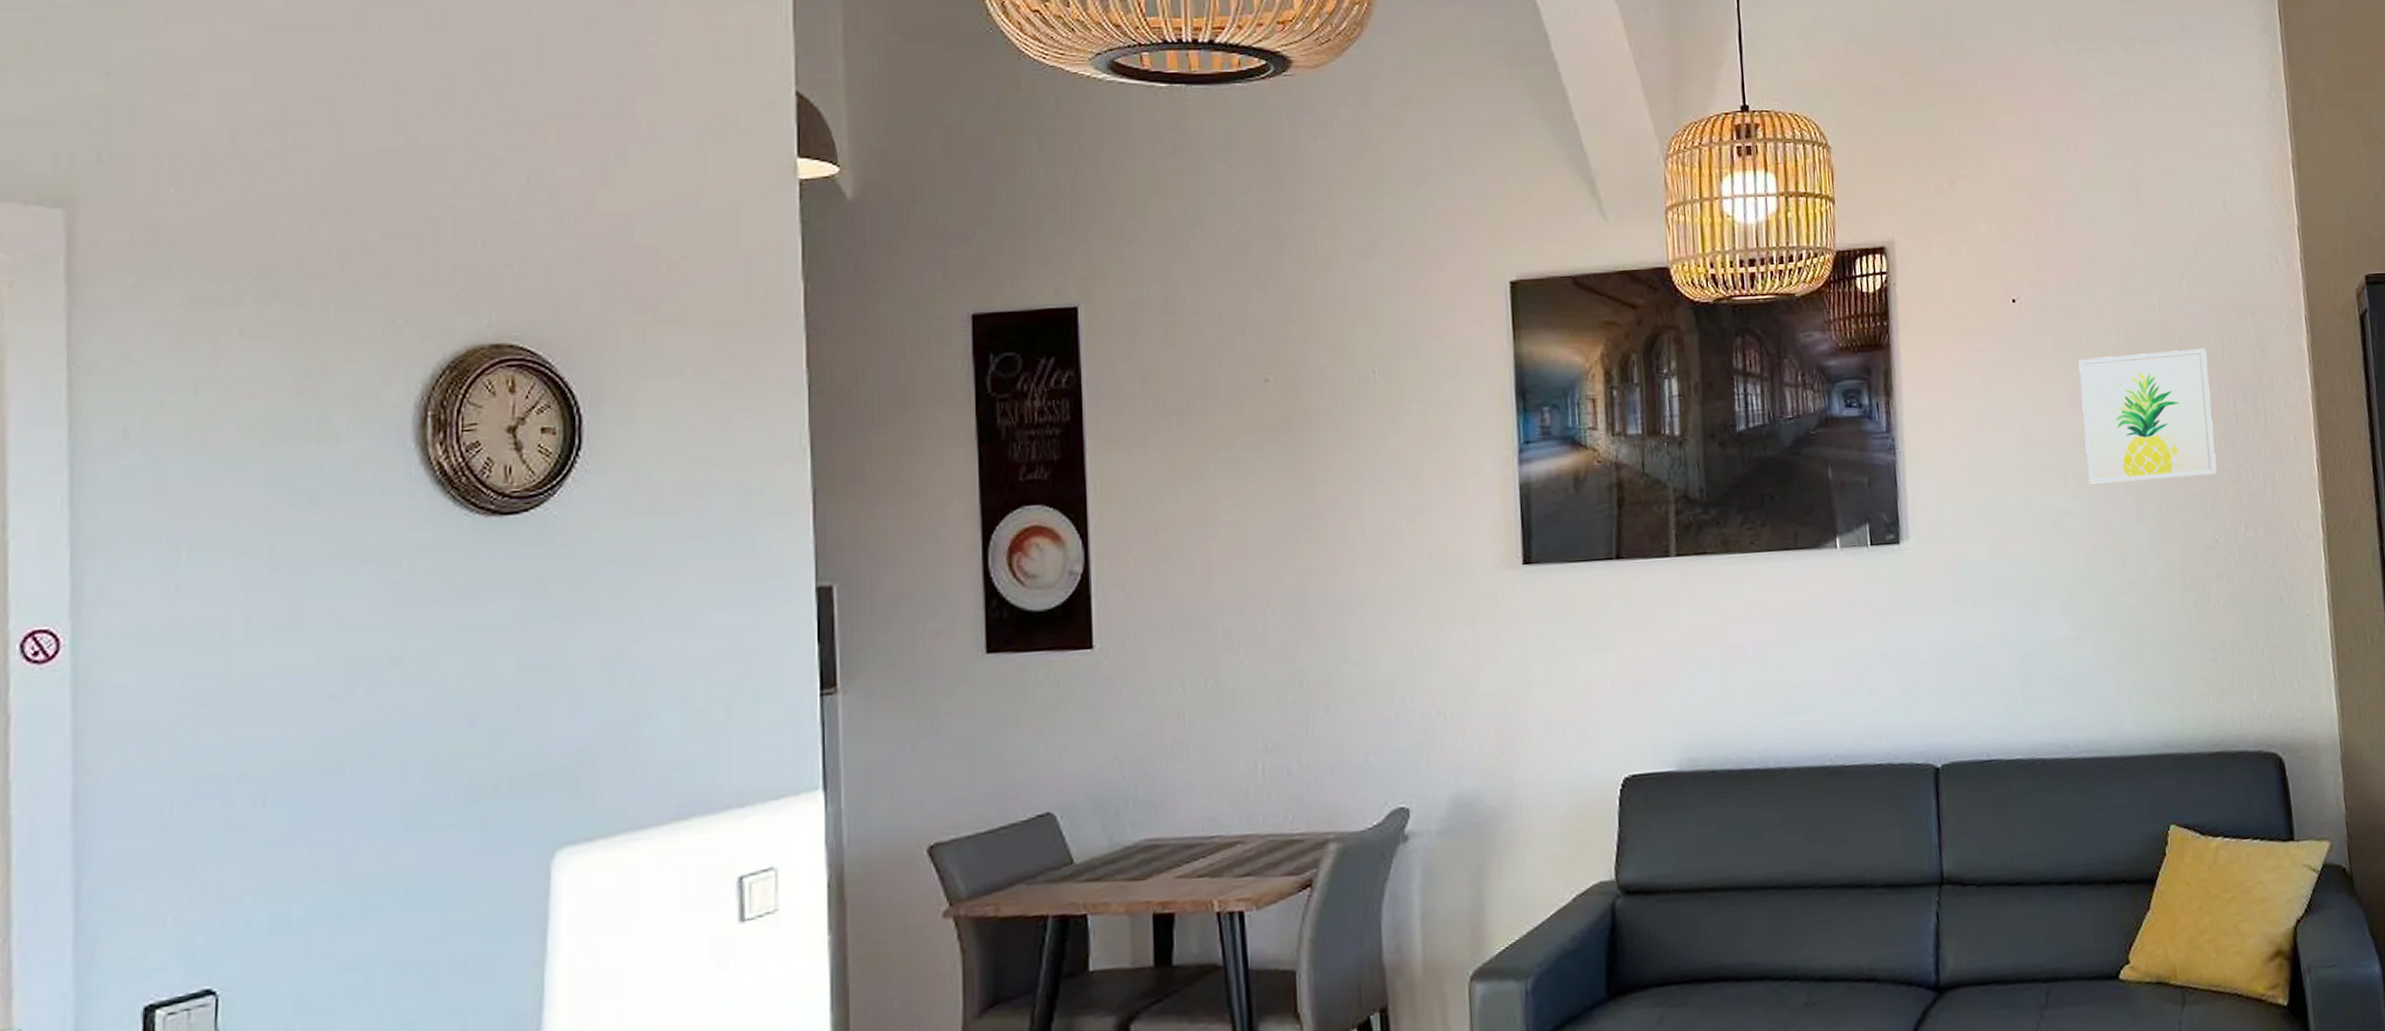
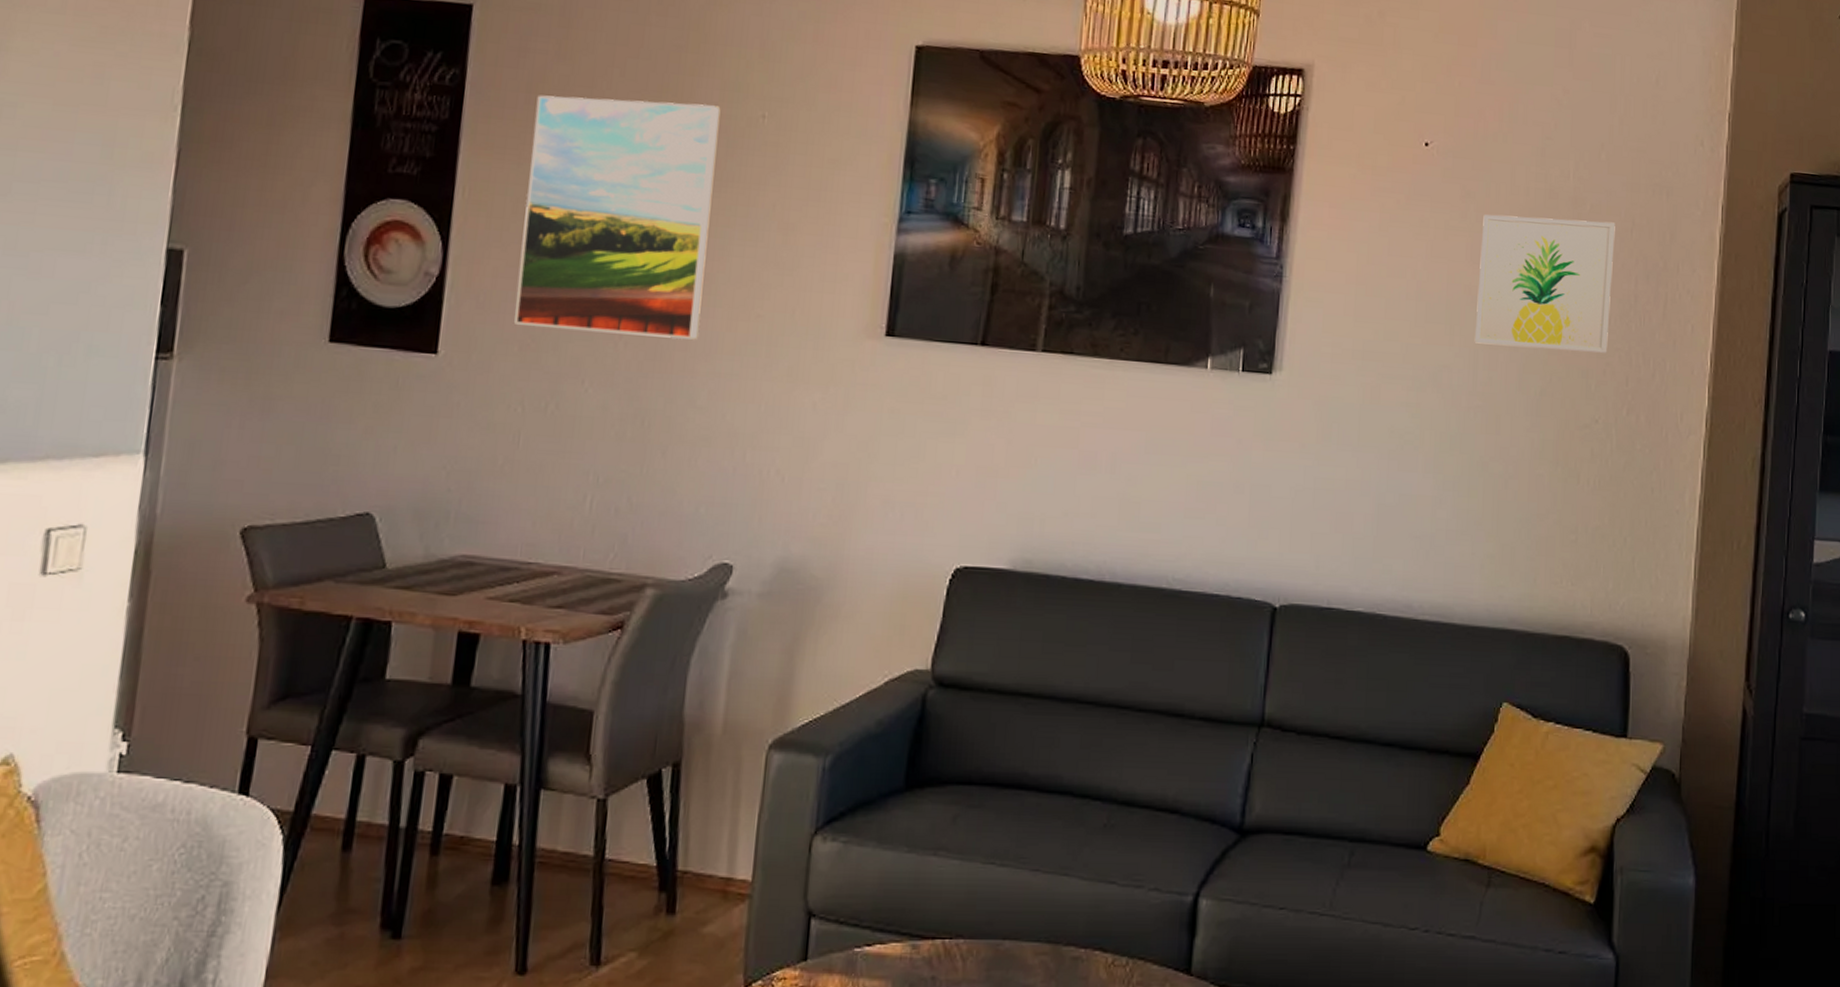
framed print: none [1153,368,1342,608] -> present [514,95,721,340]

